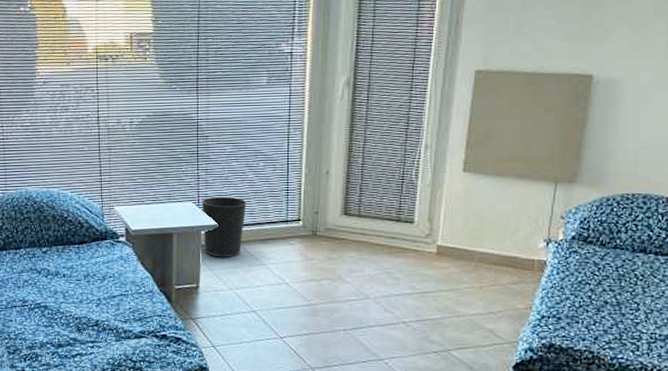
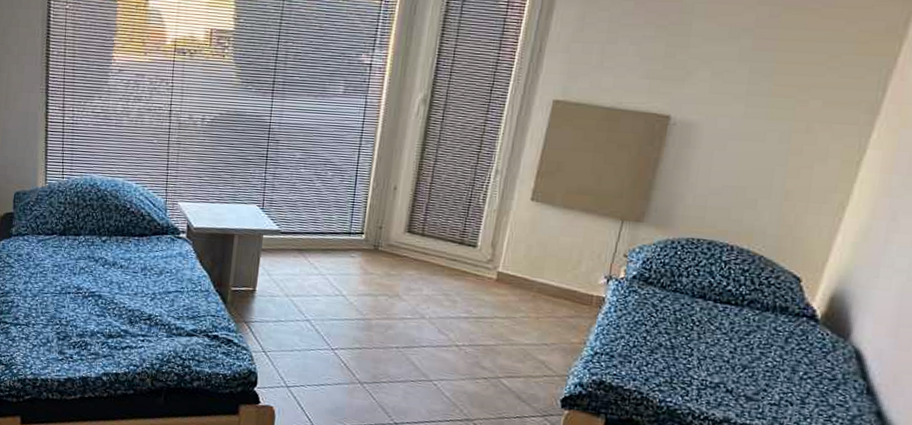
wastebasket: present [200,196,247,257] -> none [264,201,312,264]

